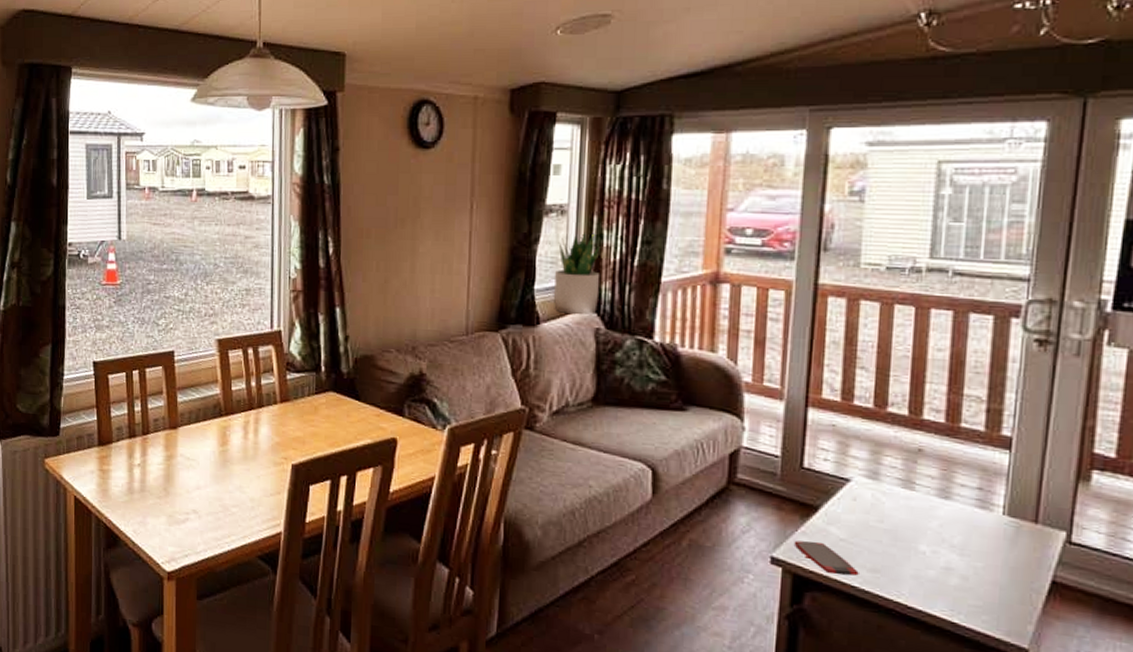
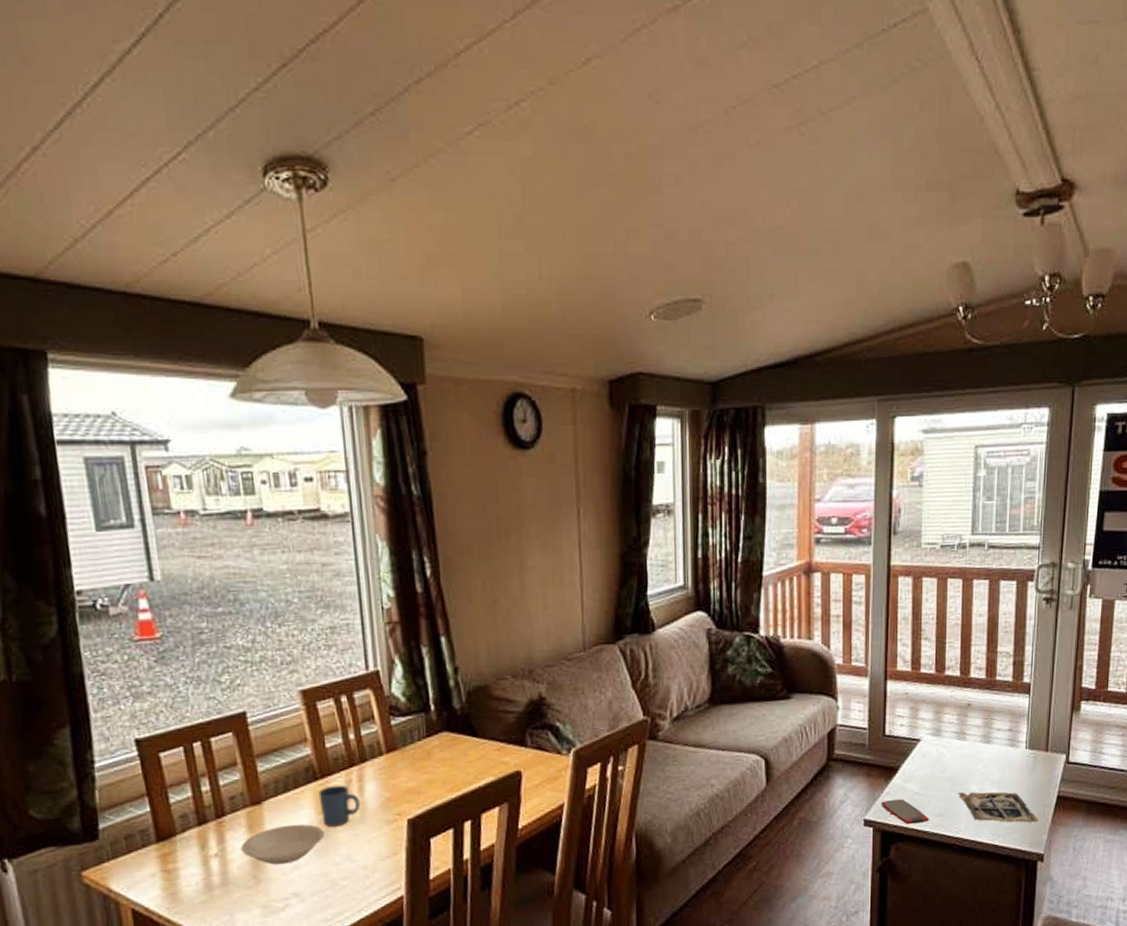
bowl: none [158,450,223,483] -> present [241,824,325,864]
mug: none [222,423,255,460] -> present [318,784,361,827]
planter: present [554,233,600,315] -> none [666,532,708,618]
magazine: none [900,549,1021,608] -> present [958,791,1039,823]

